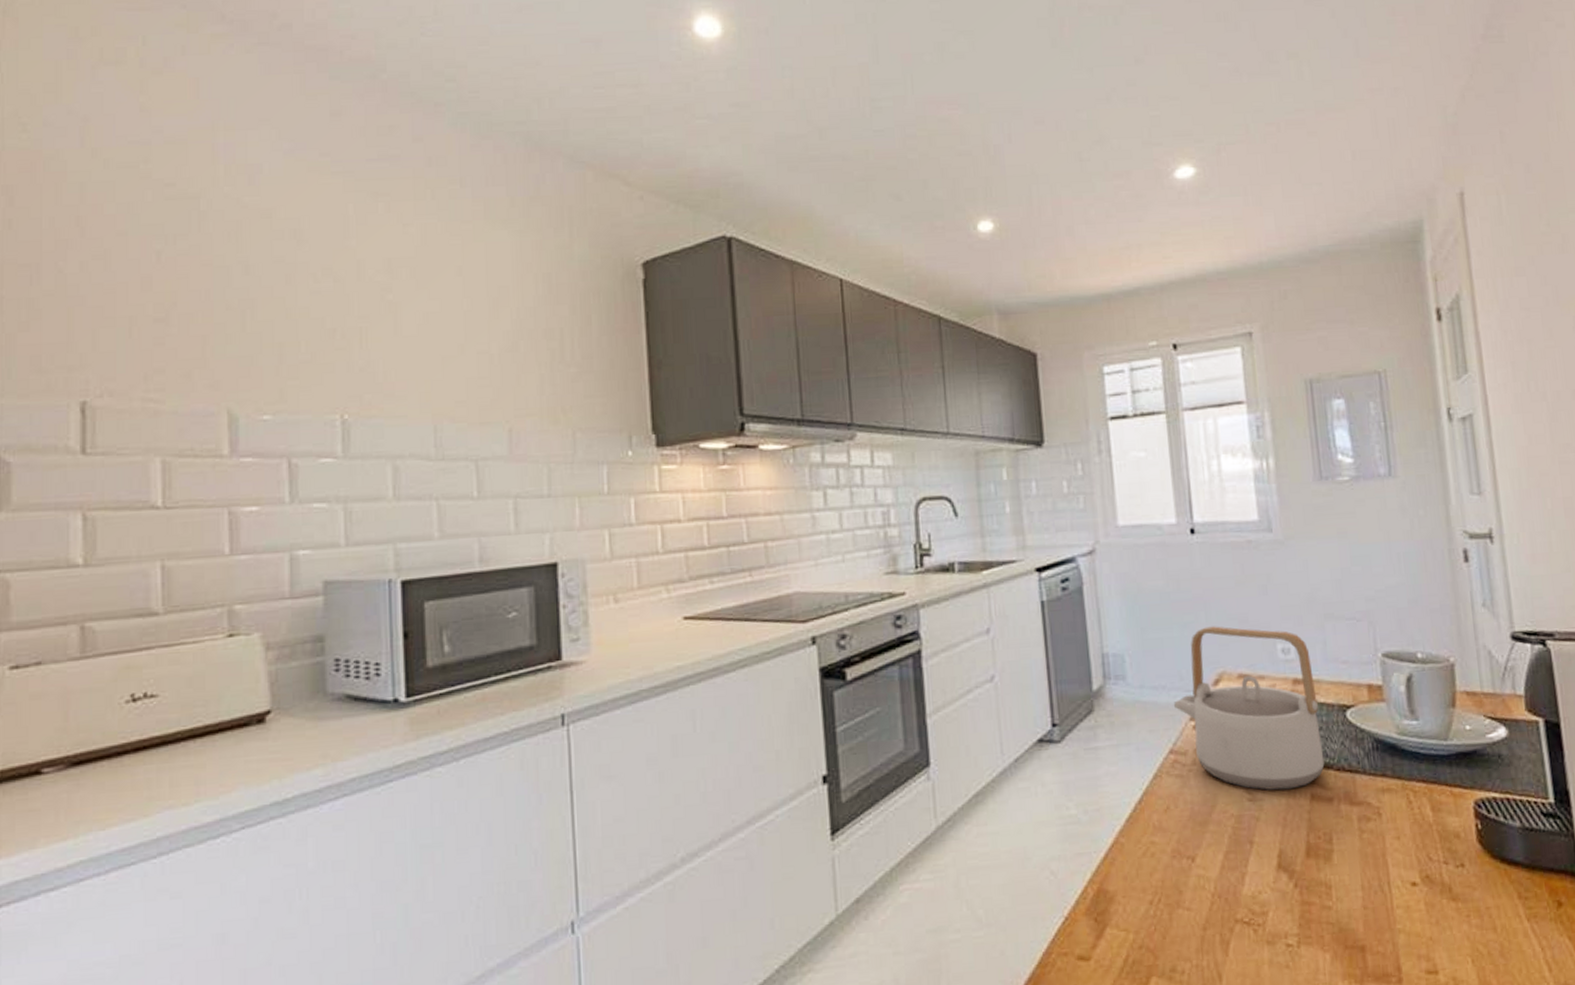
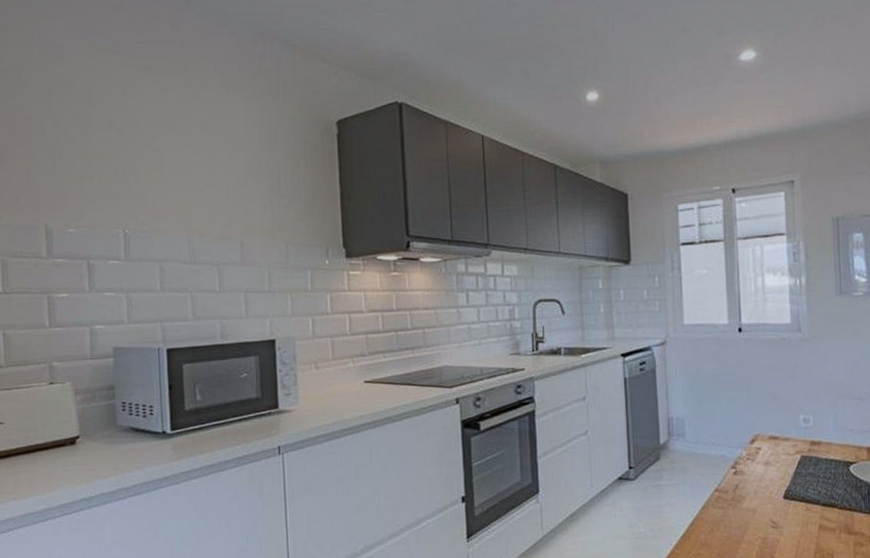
teapot: present [1174,626,1325,791] -> none [720,400,831,521]

